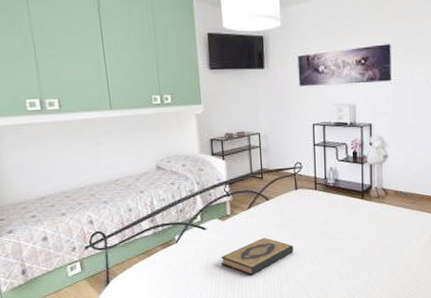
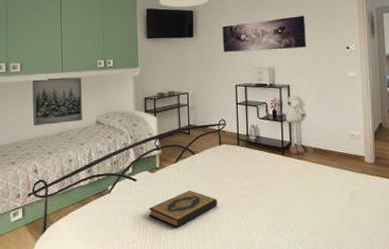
wall art: none [75,115,140,173] -> present [32,77,82,126]

